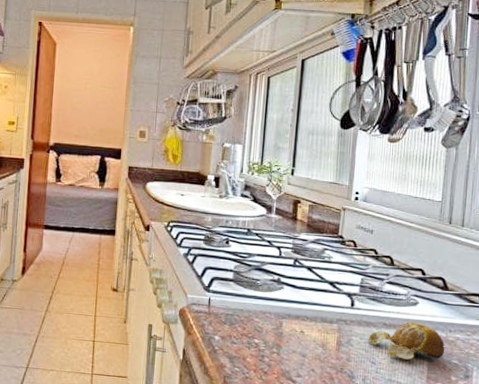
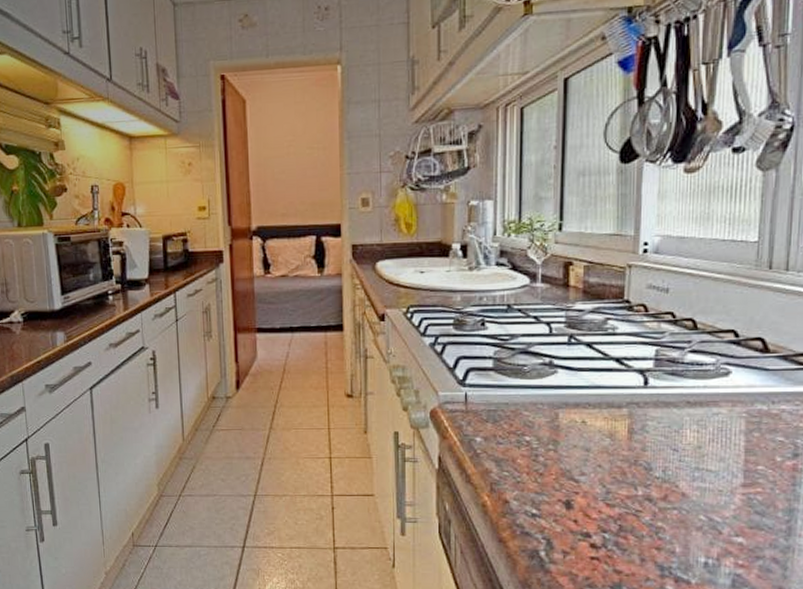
fruit: present [368,321,445,360] -> none [667,395,767,442]

